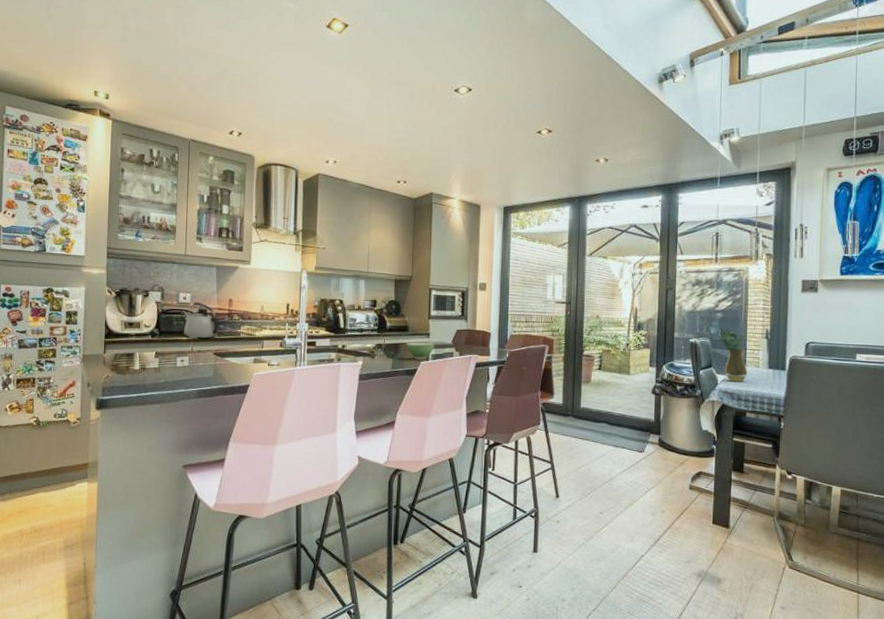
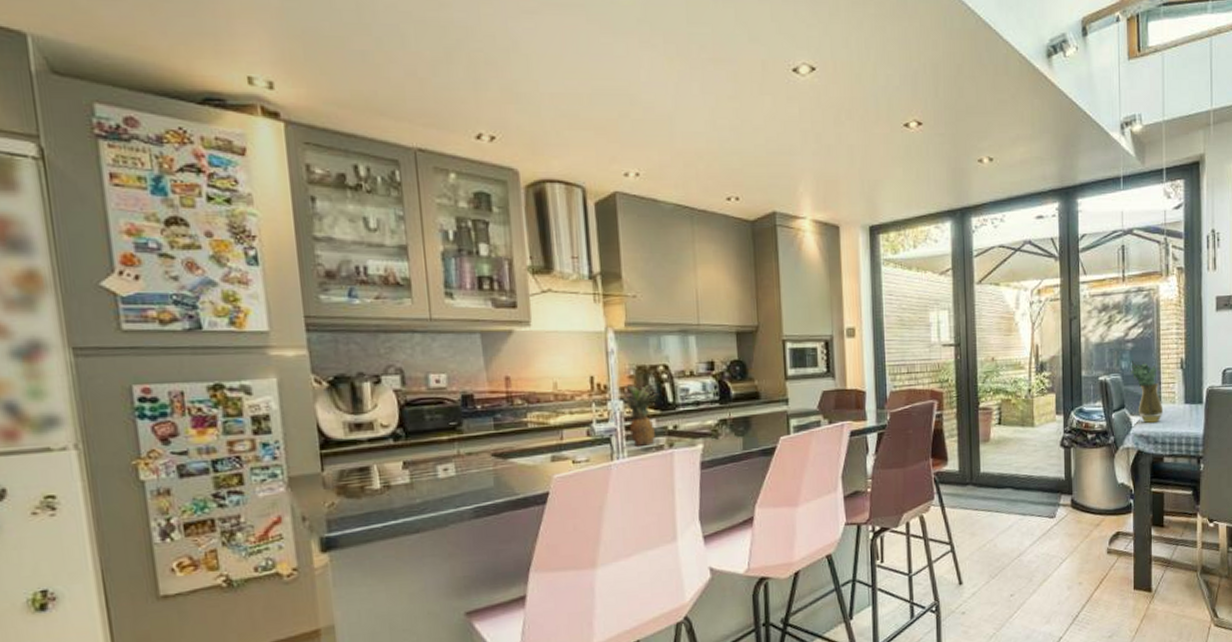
kettle: present [182,301,219,339] -> none [436,384,495,438]
fruit: none [308,312,334,359] -> present [622,385,658,448]
bowl: present [406,342,435,360] -> none [758,411,797,435]

